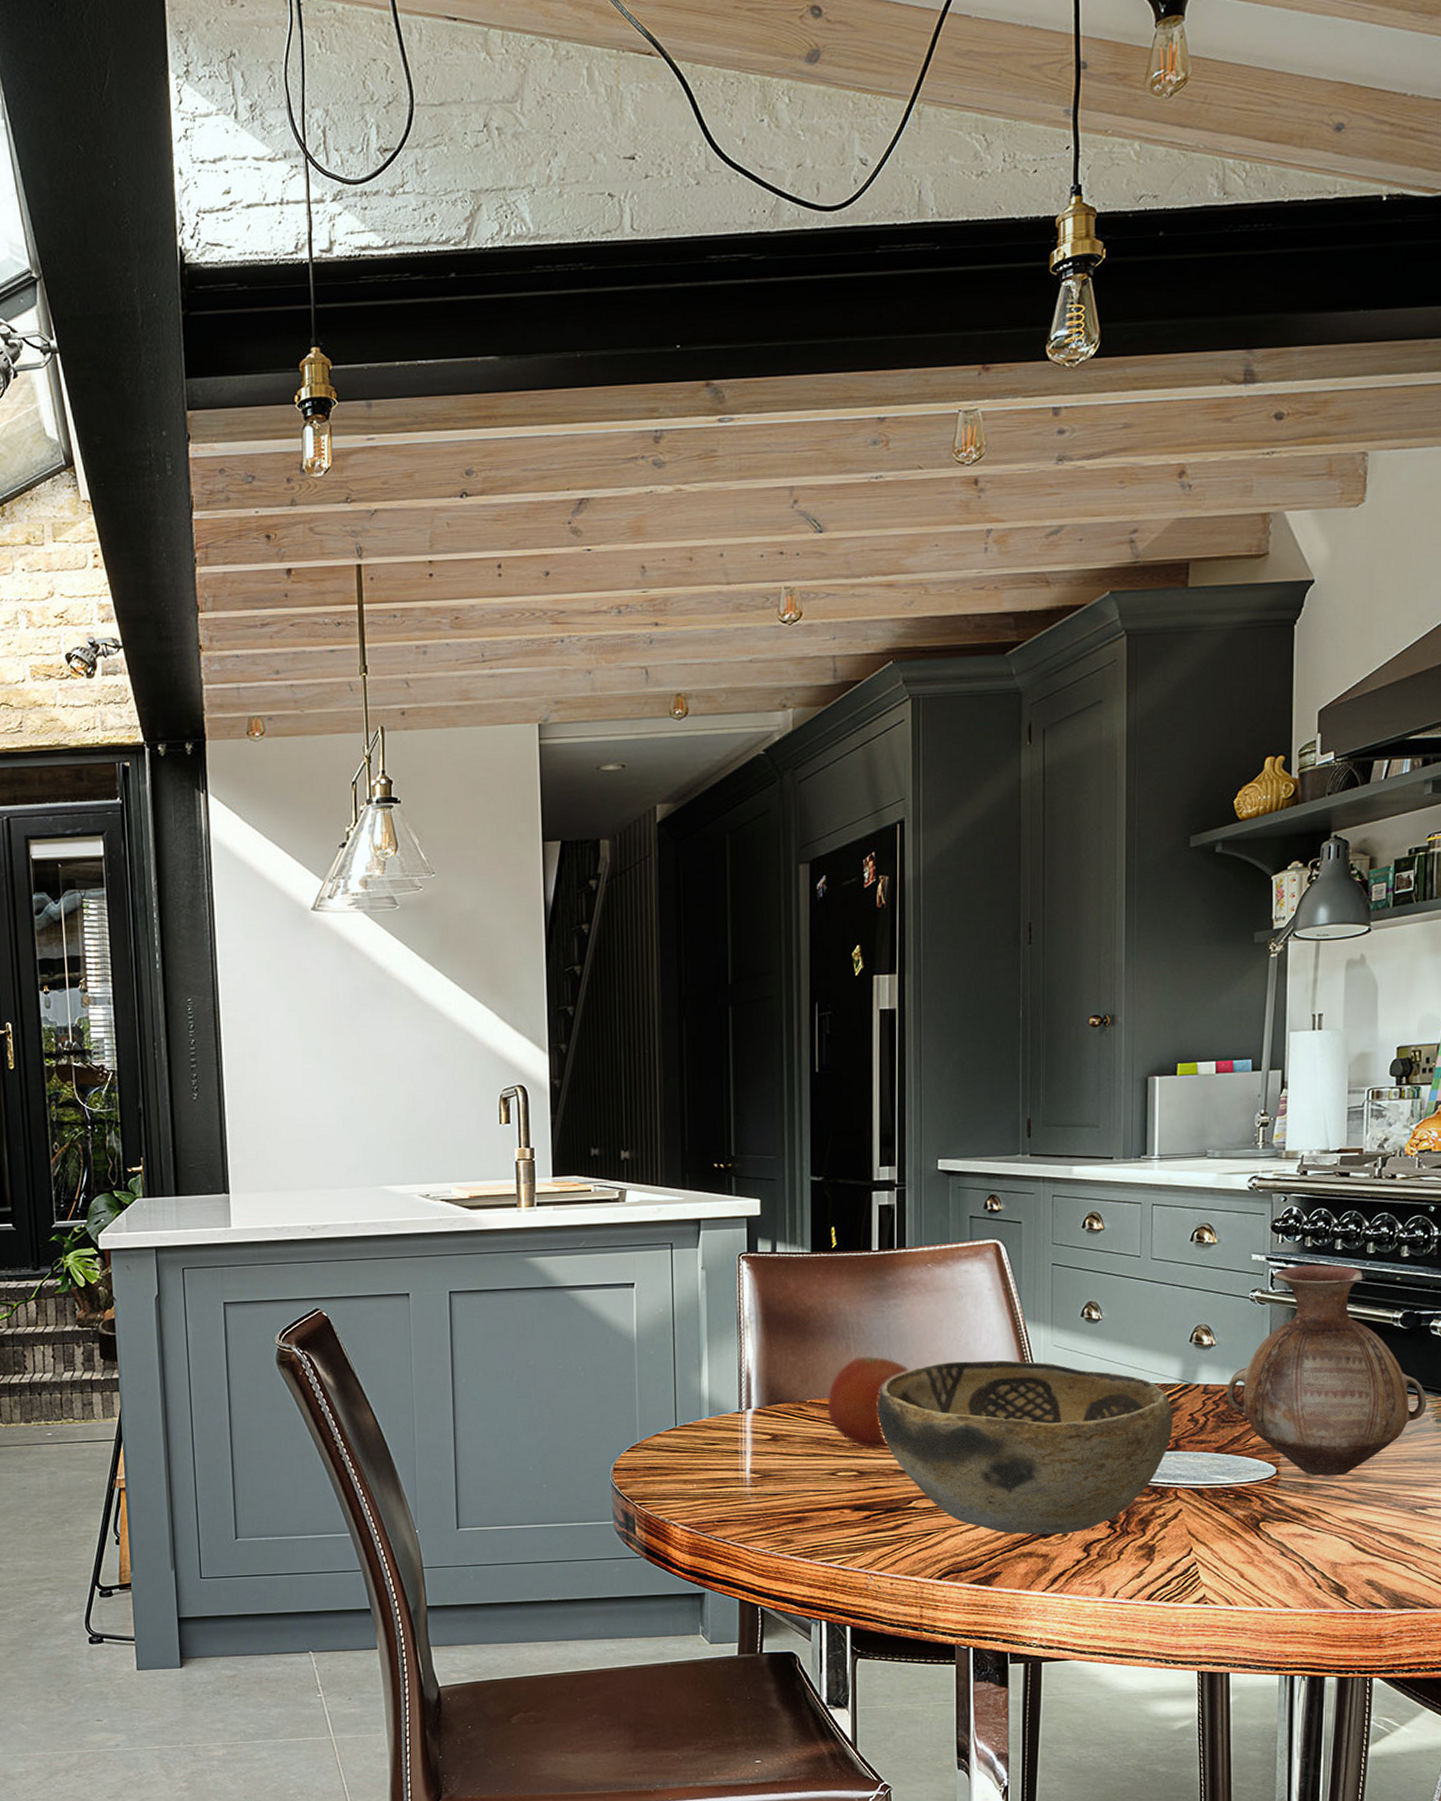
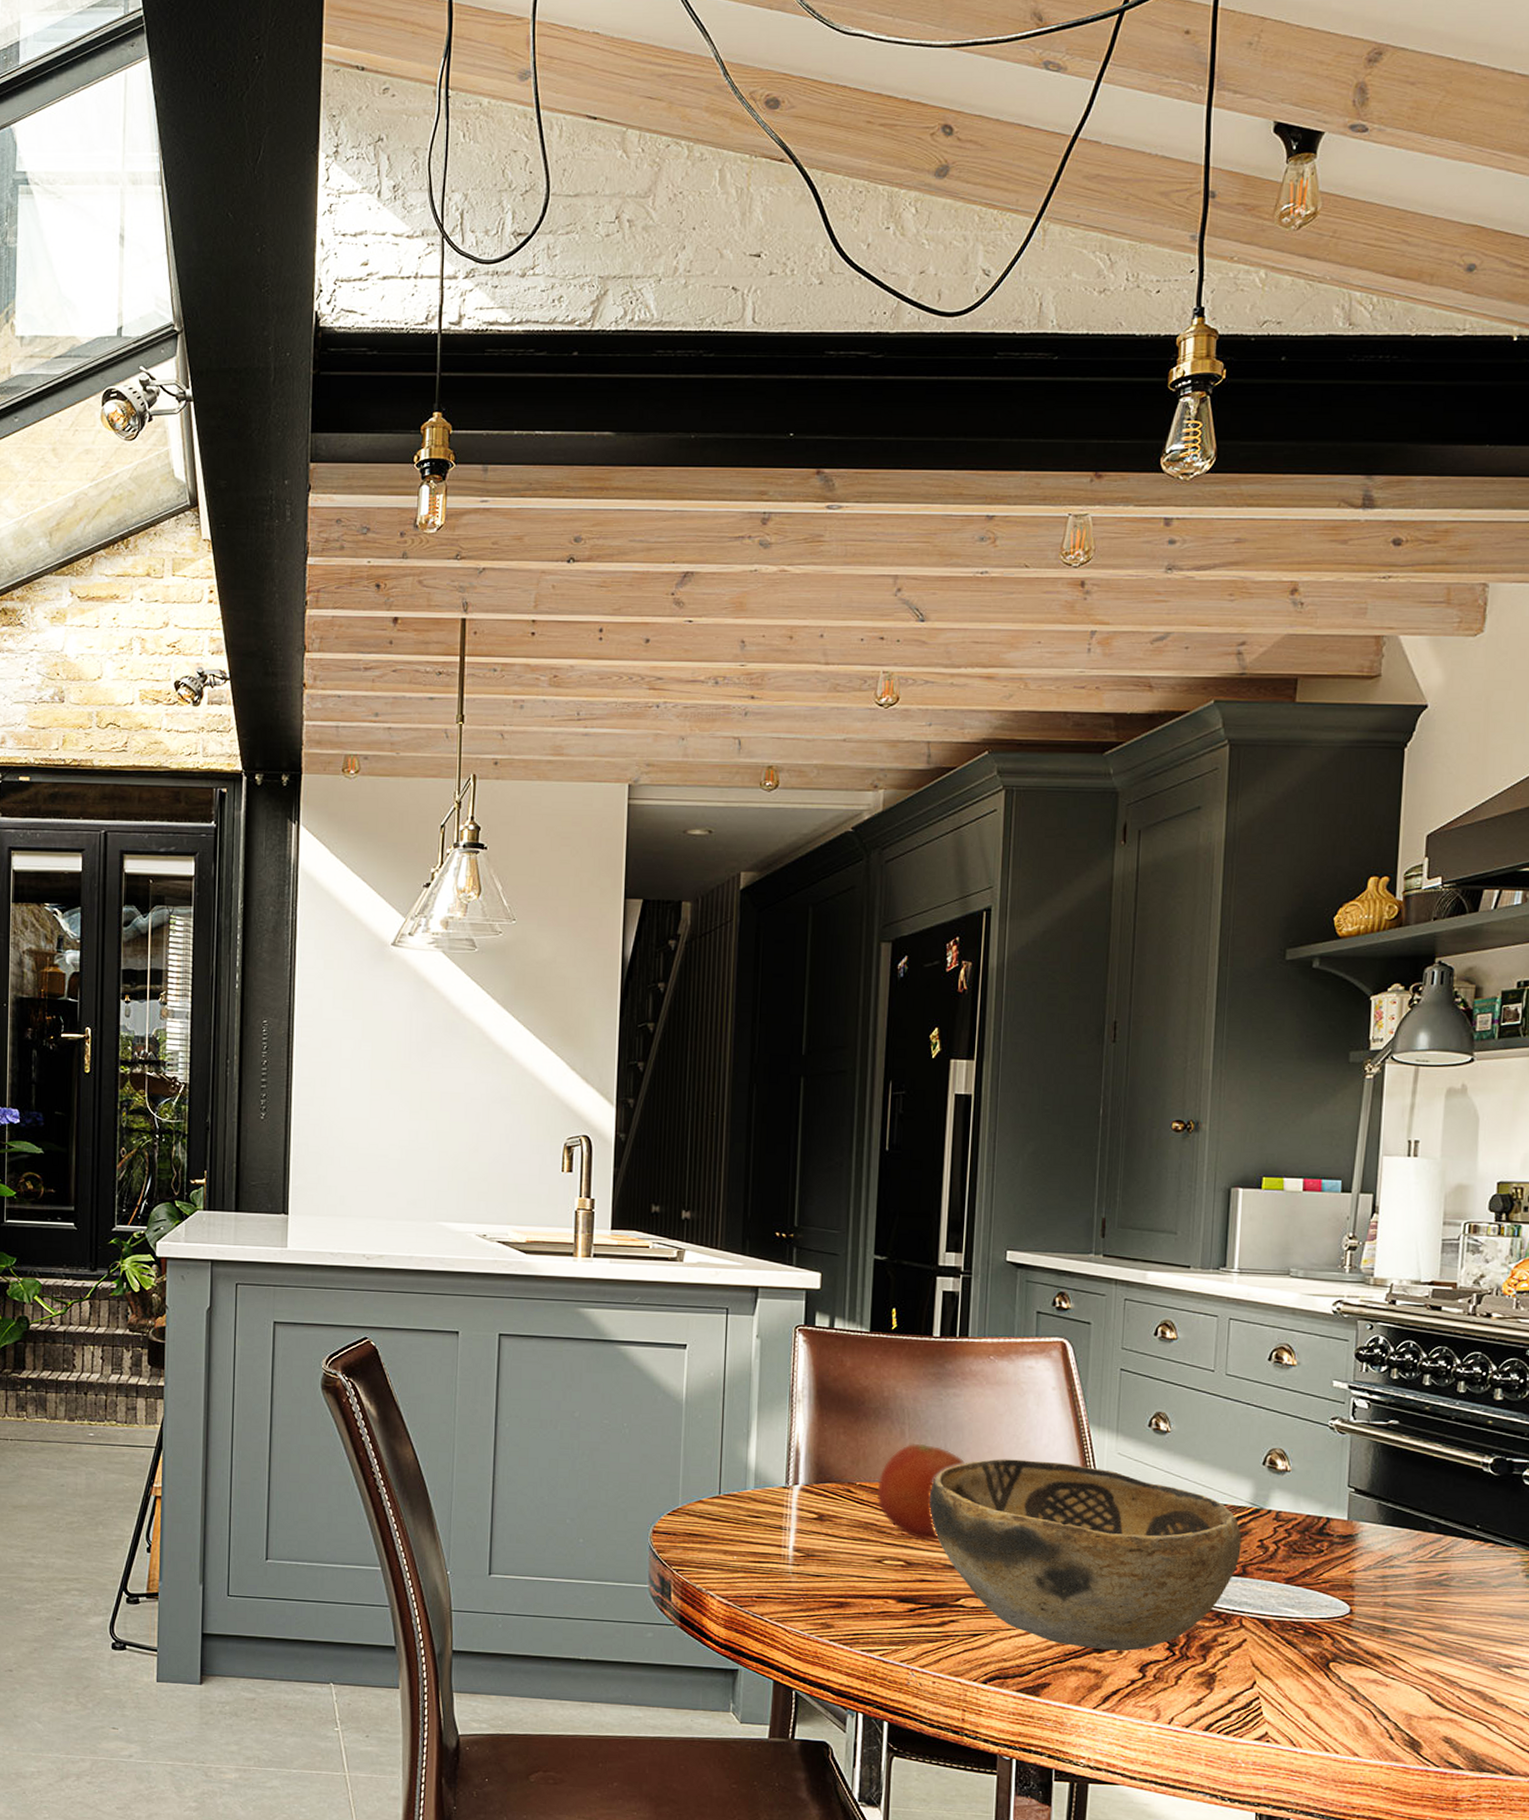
vase: present [1226,1264,1427,1476] -> none [1299,1397,1517,1623]

